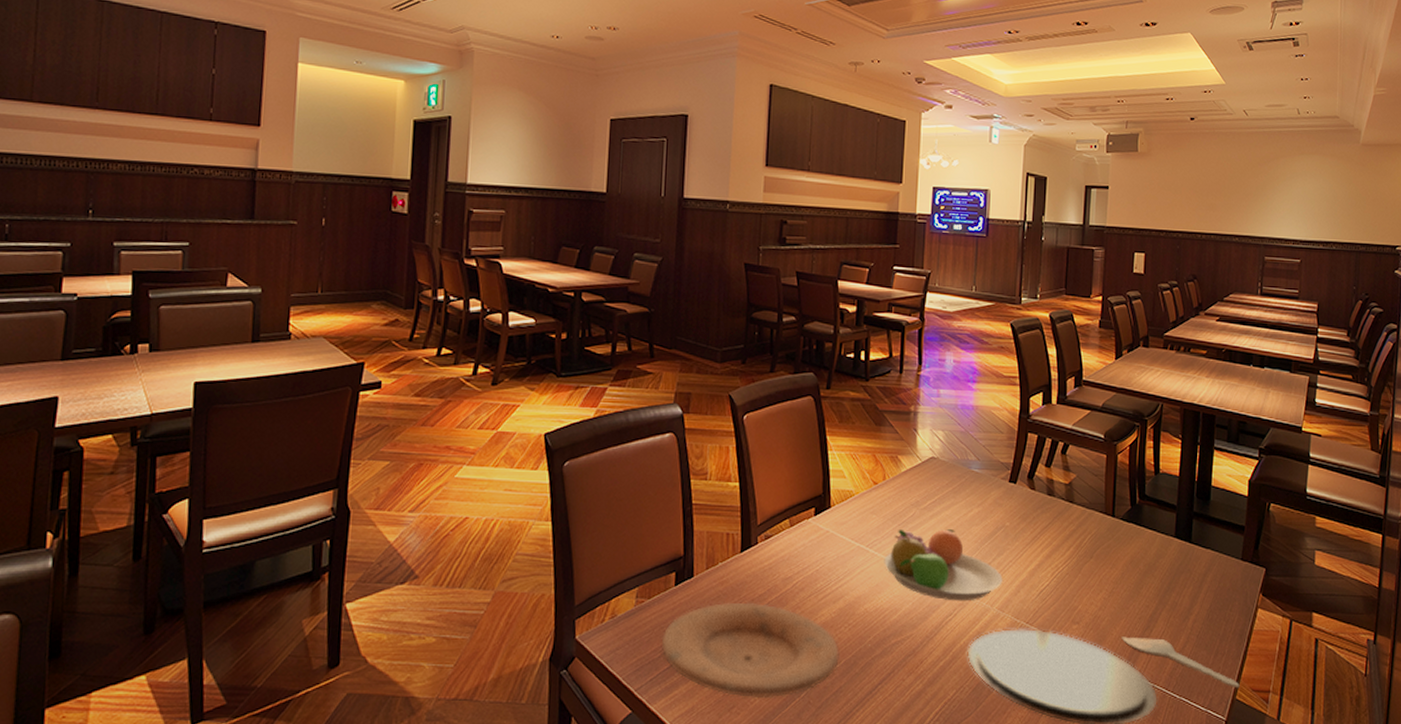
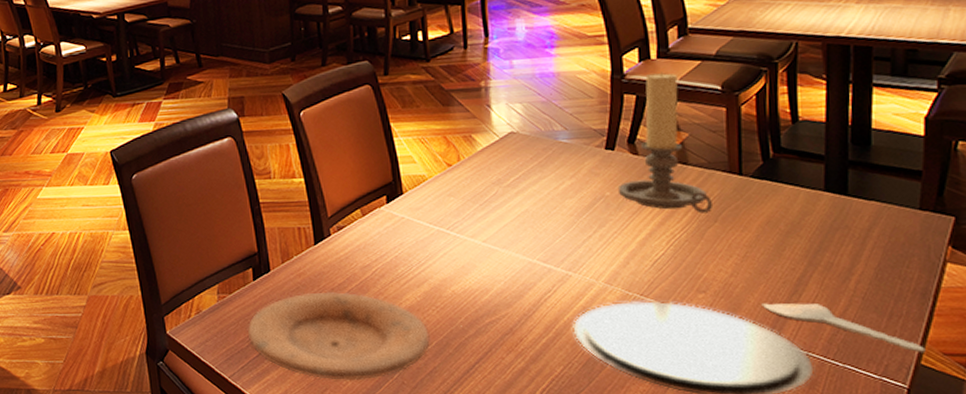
fruit bowl: present [884,529,1003,601] -> none [467,205,608,278]
candle holder: none [1016,416,1090,549] -> present [617,72,712,213]

